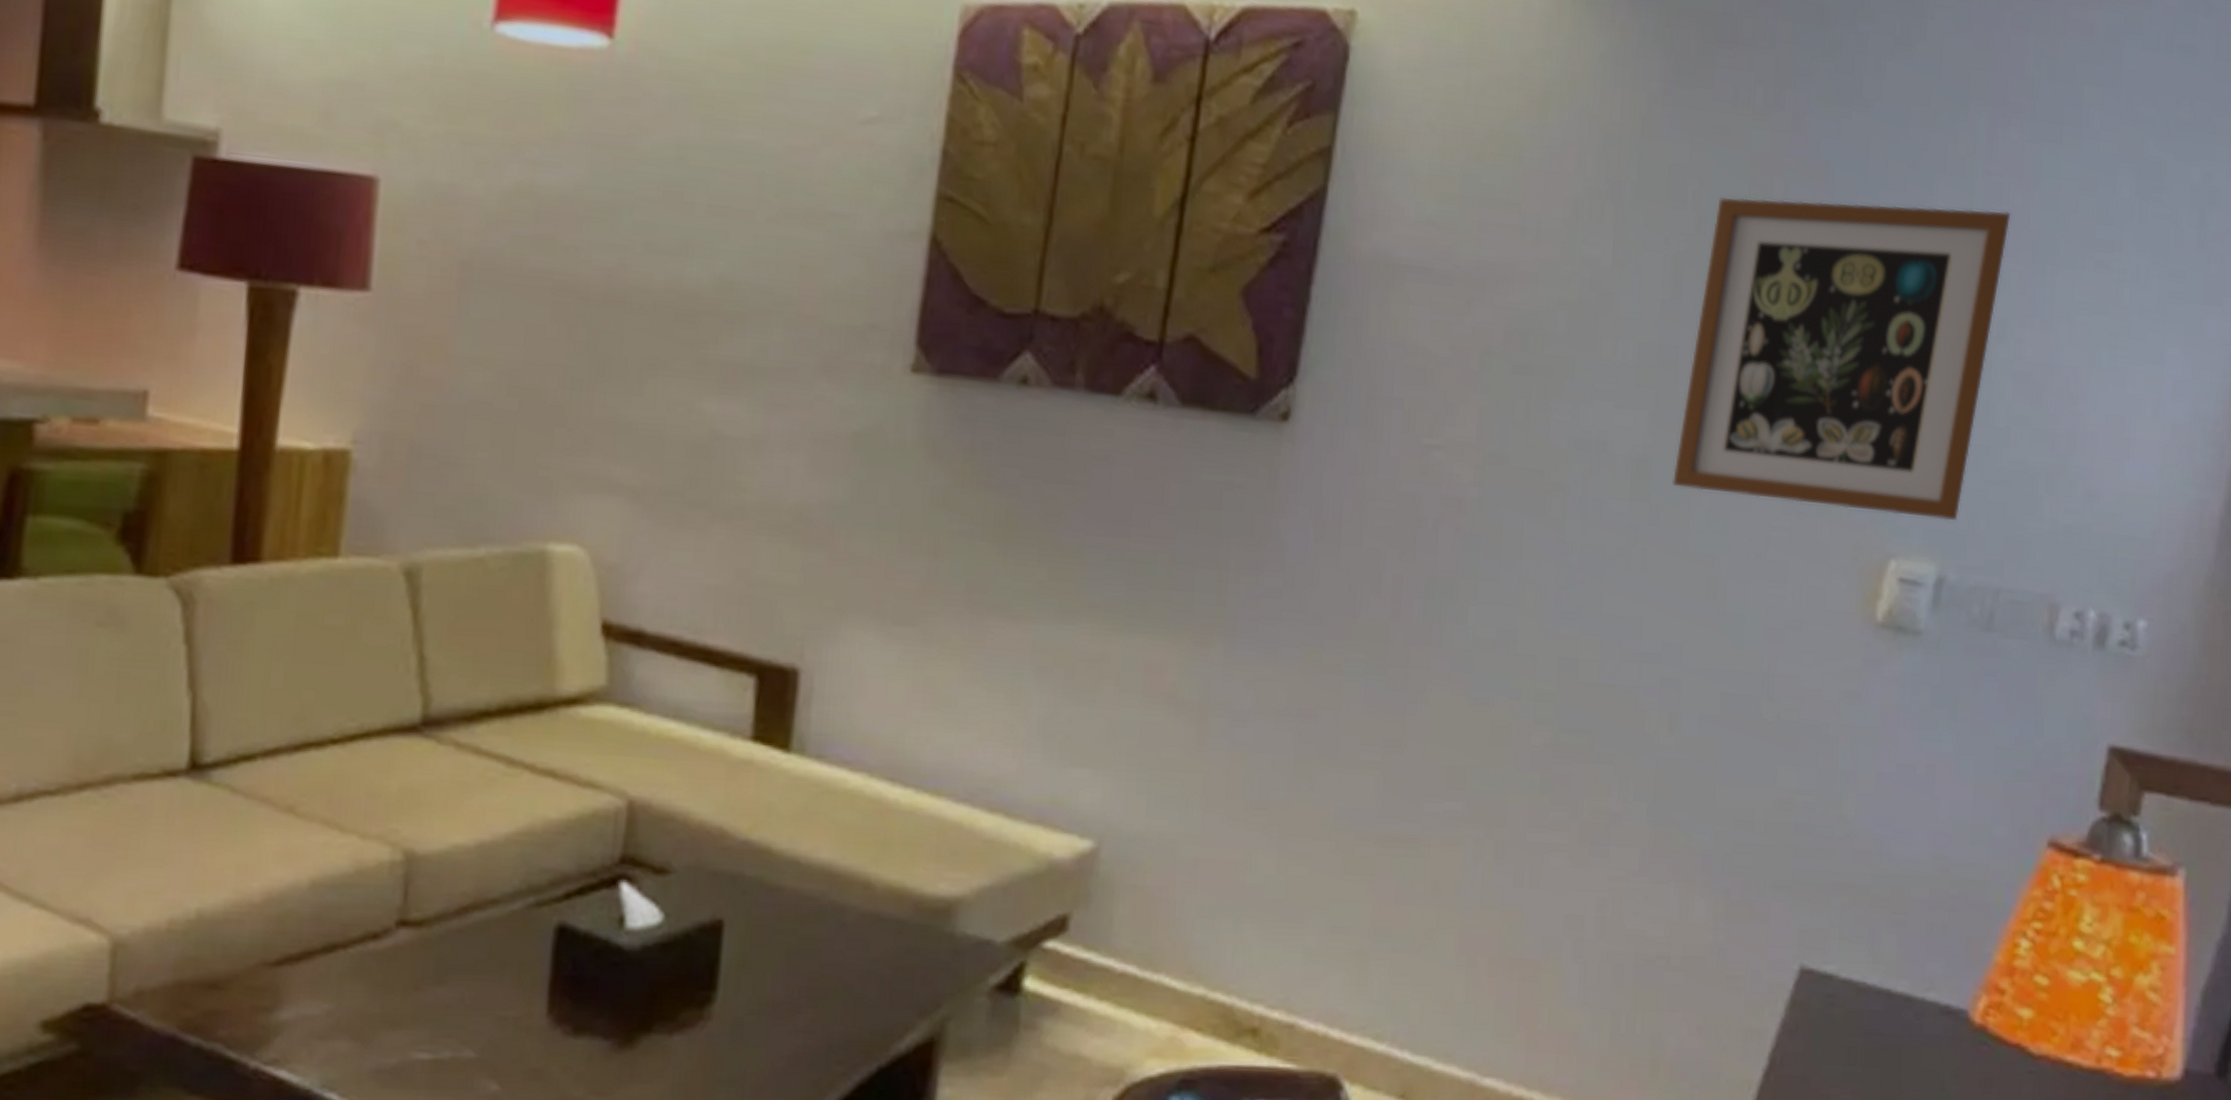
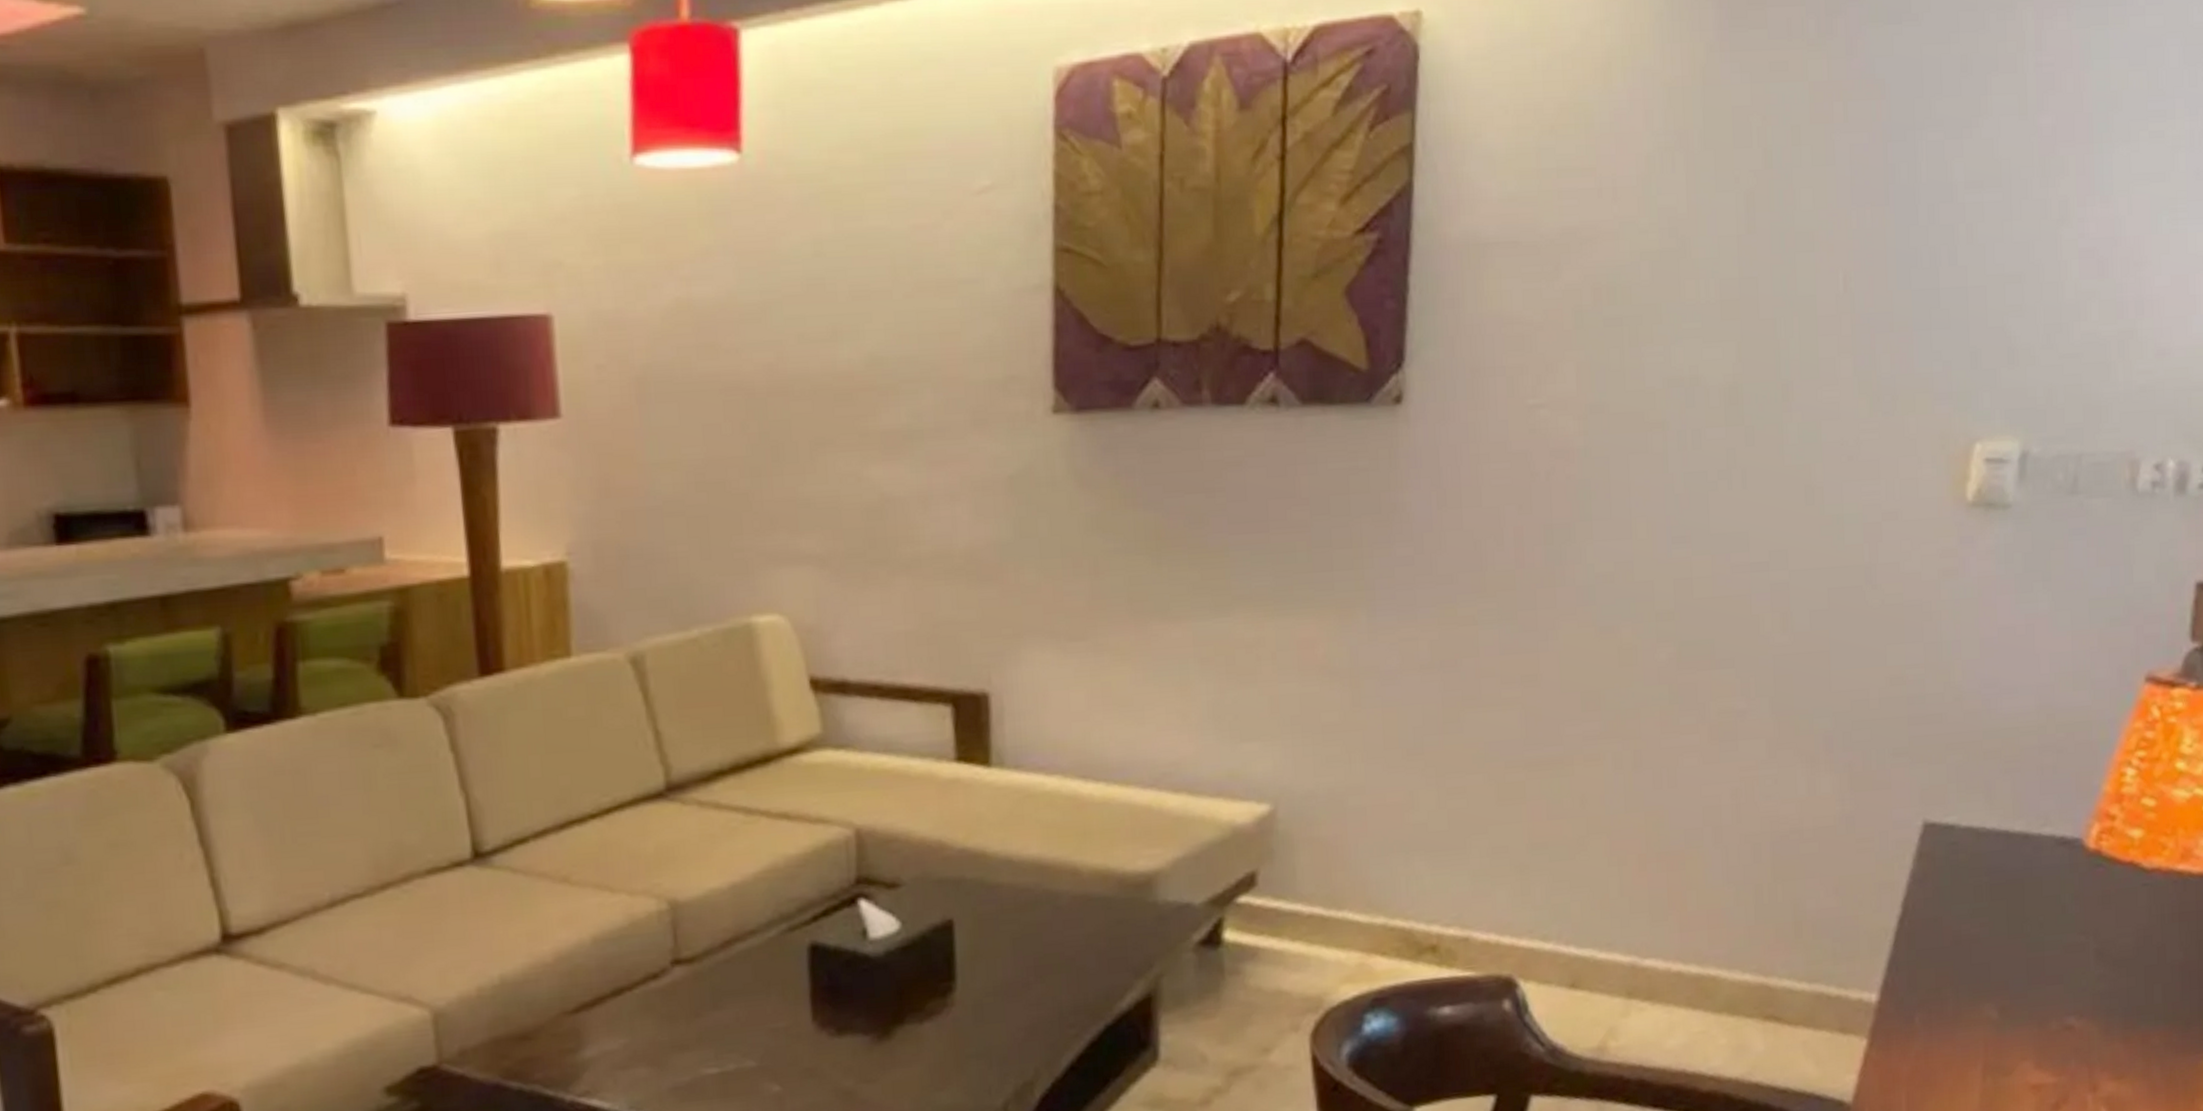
wall art: present [1671,197,2011,521] -> none [1763,98,2065,407]

